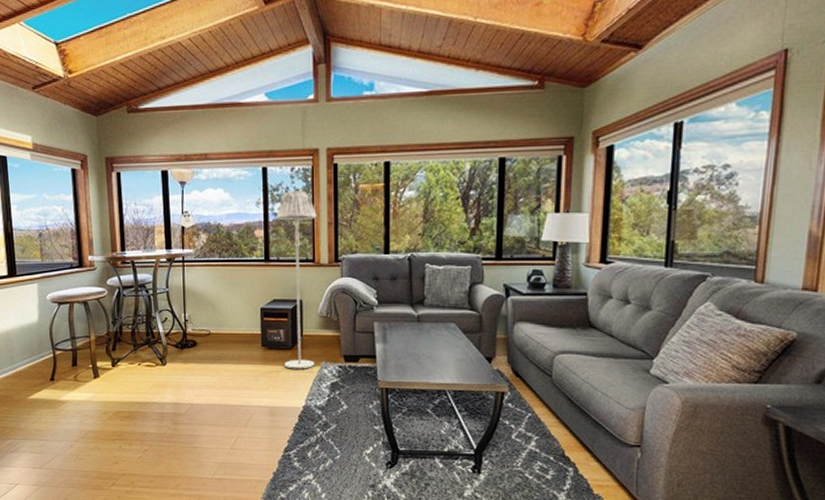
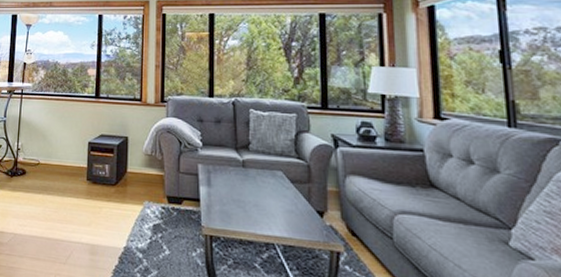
floor lamp: present [277,190,317,369] -> none [108,36,146,208]

